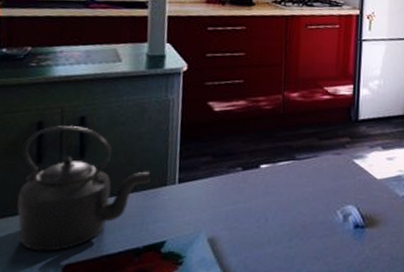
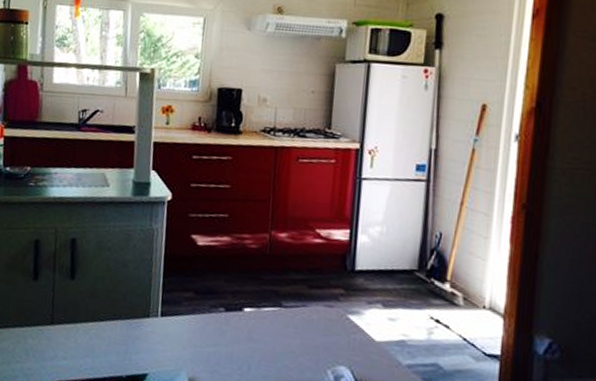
kettle: present [17,125,151,252] -> none [17,245,135,367]

